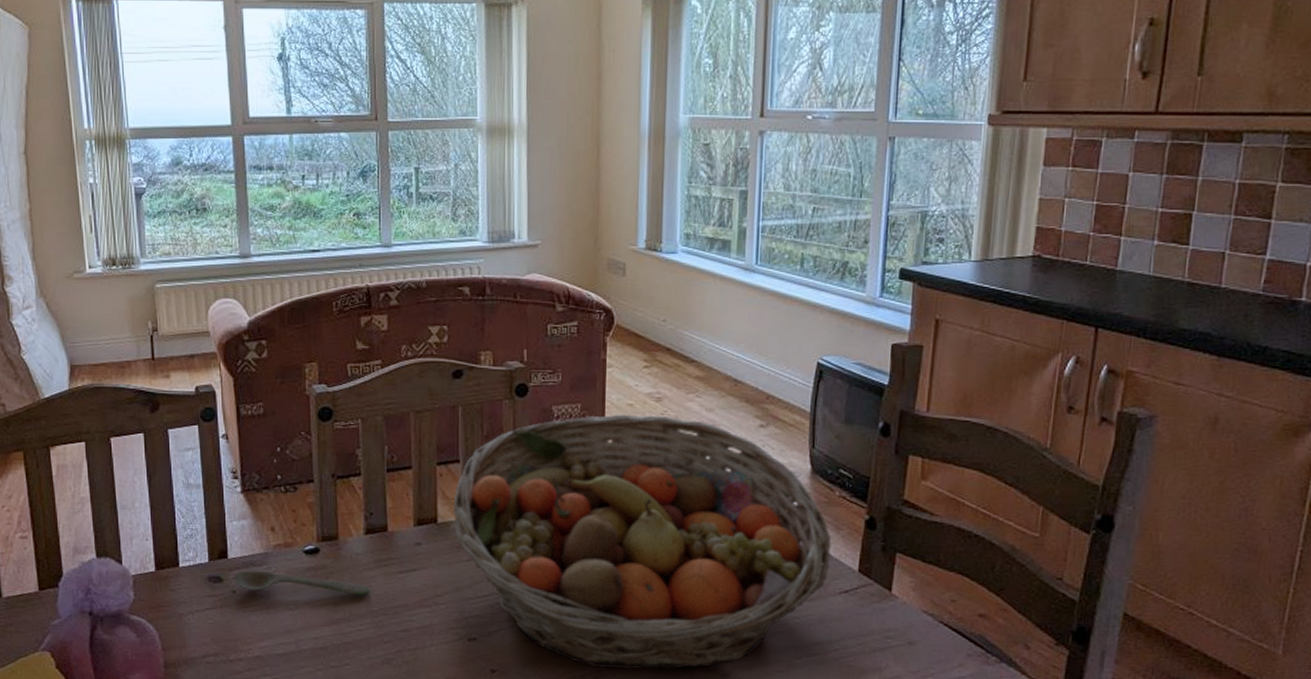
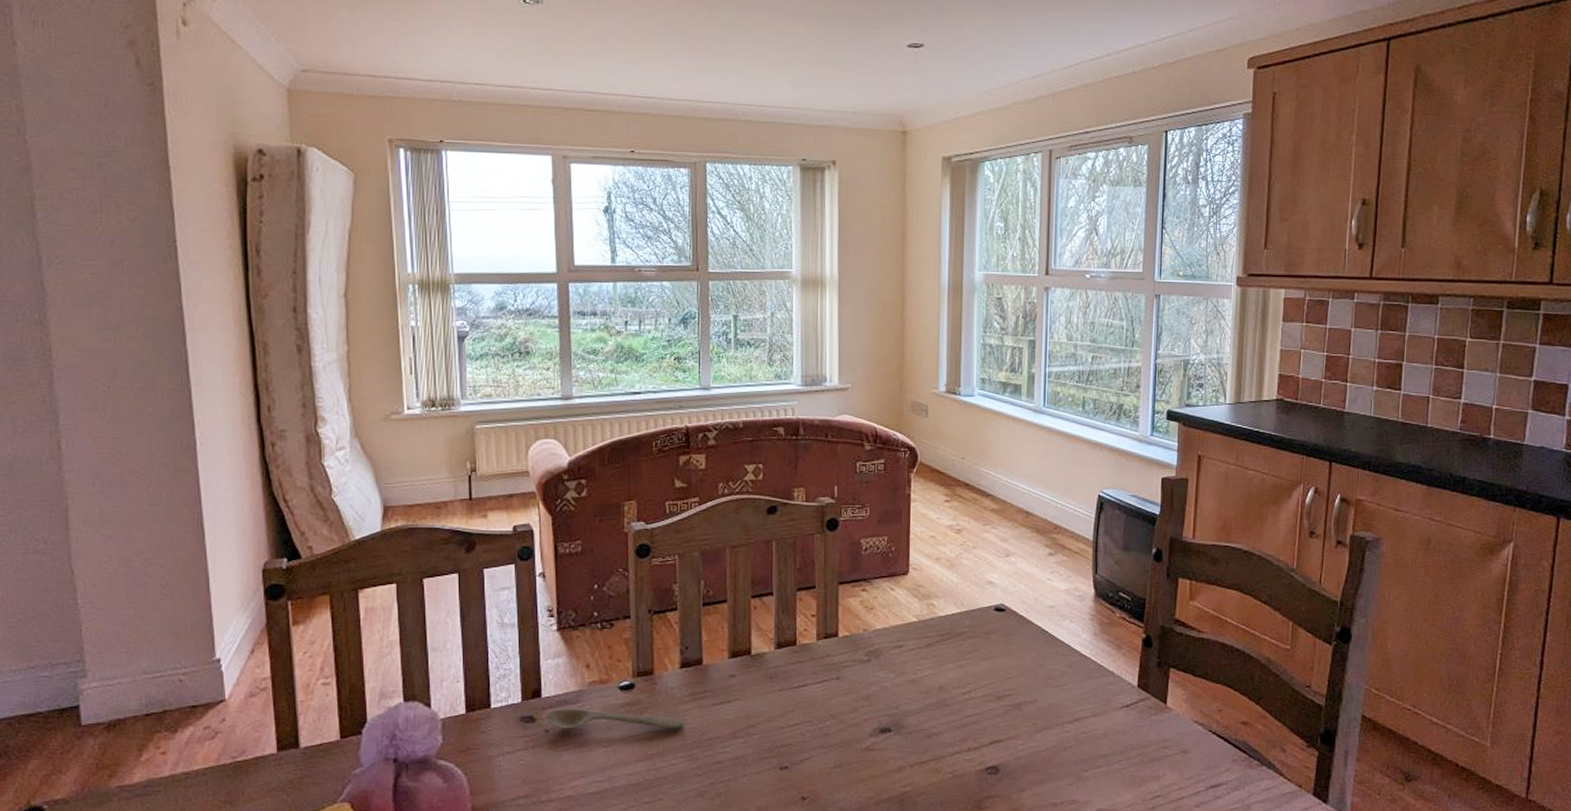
fruit basket: present [453,414,832,669] -> none [766,546,1114,789]

